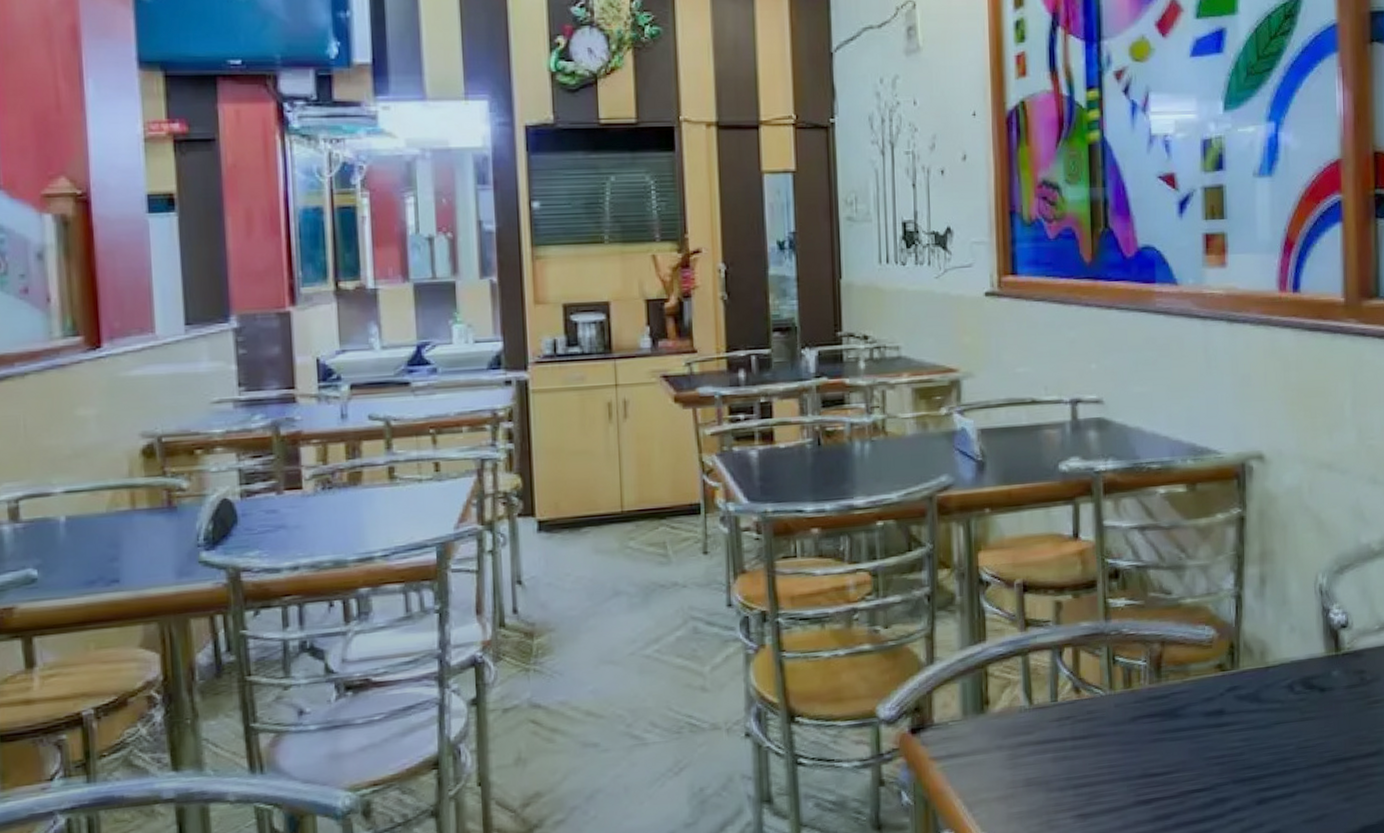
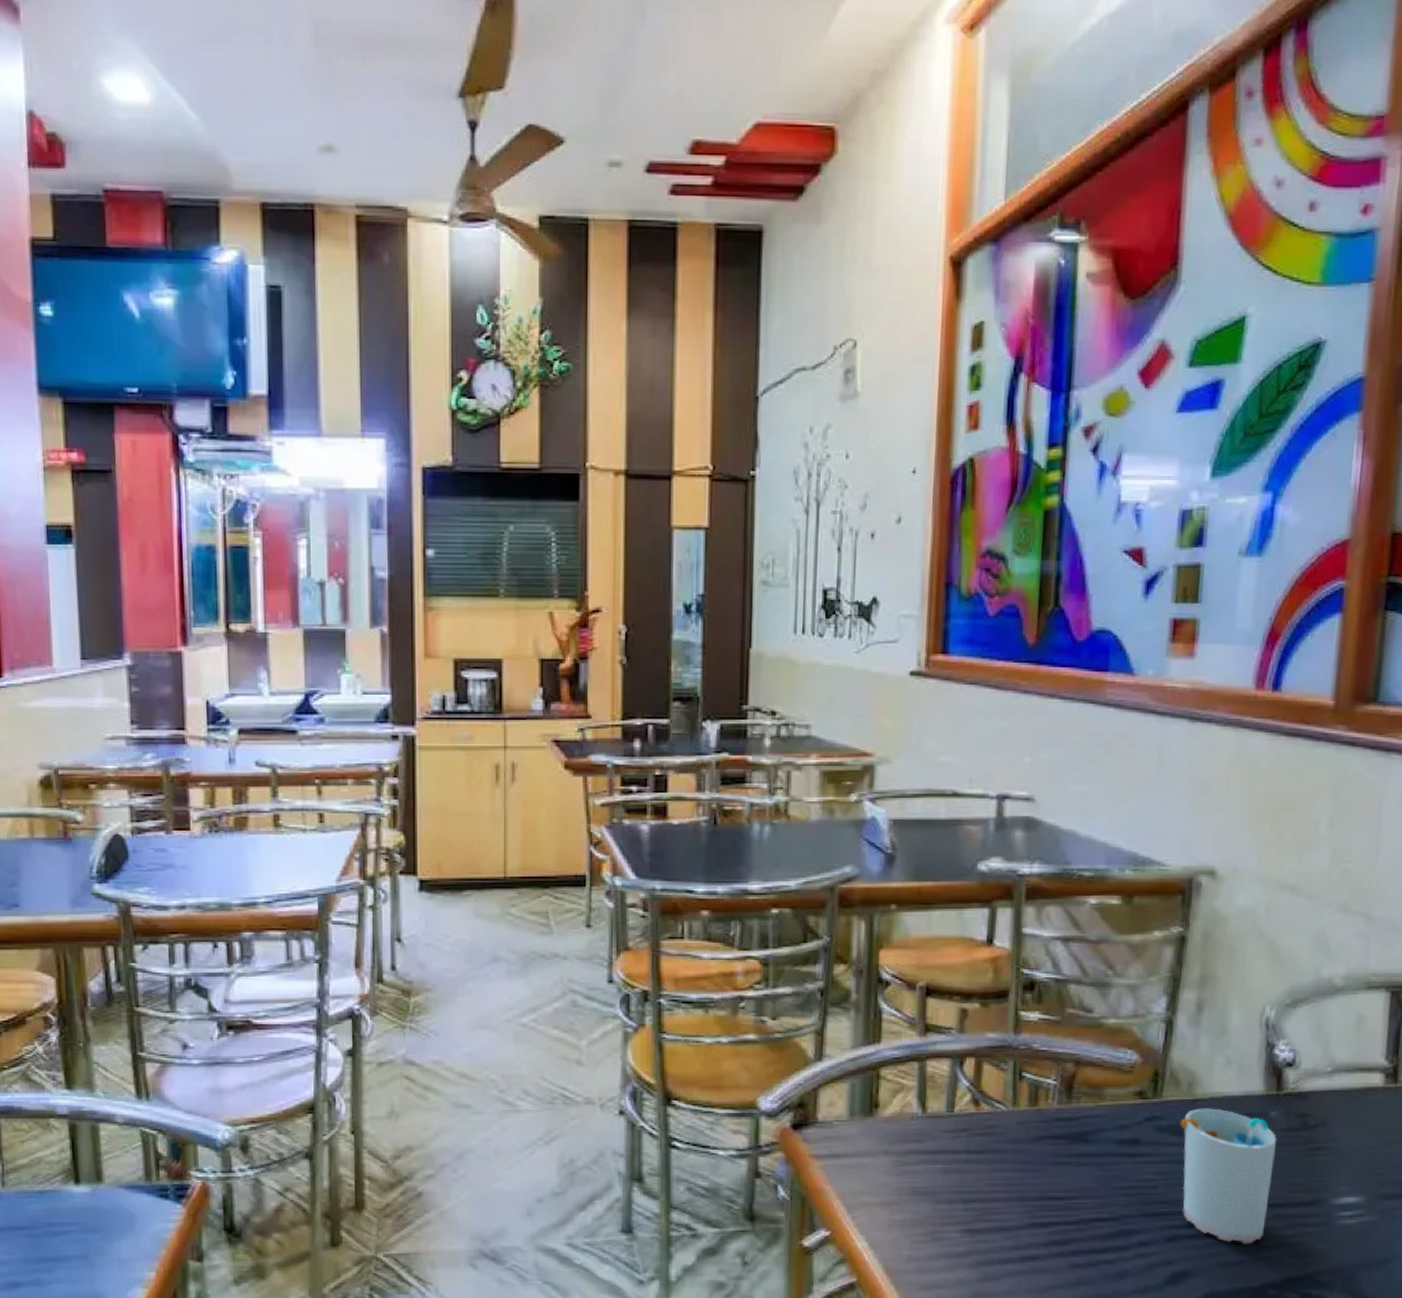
cup: none [1257,673,1341,799] -> present [1180,1108,1276,1244]

